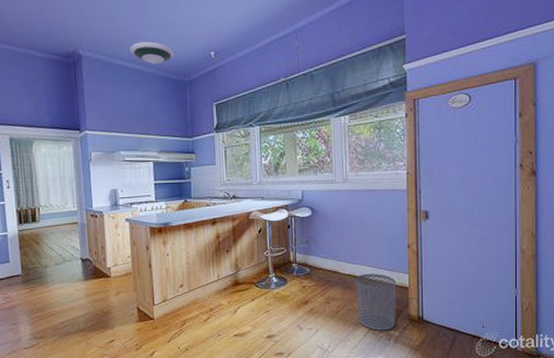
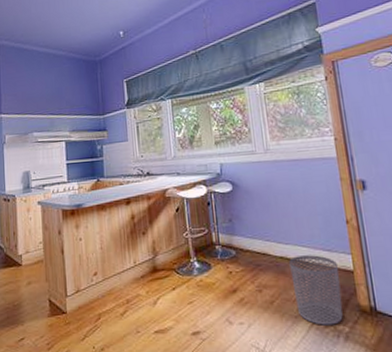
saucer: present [130,41,174,64] -> none [43,27,85,47]

